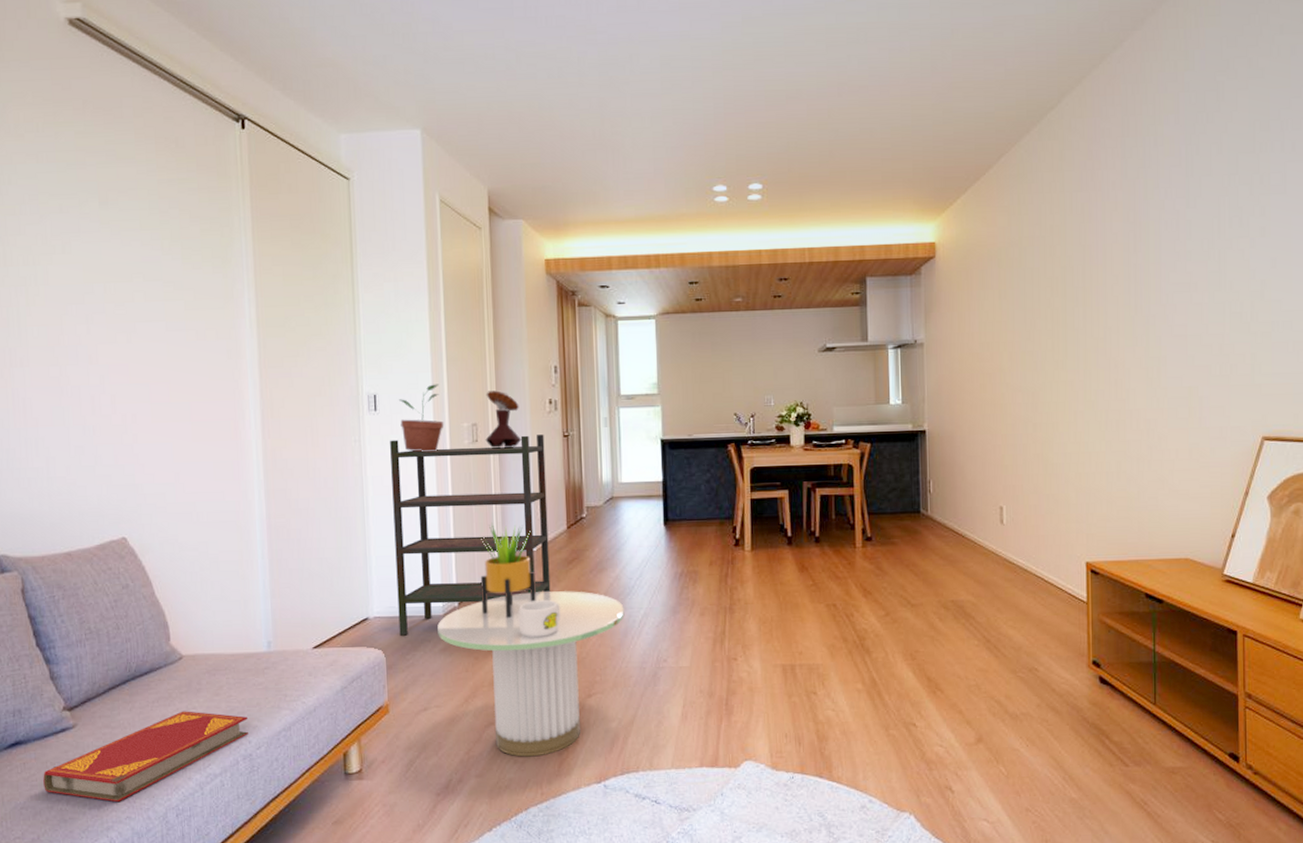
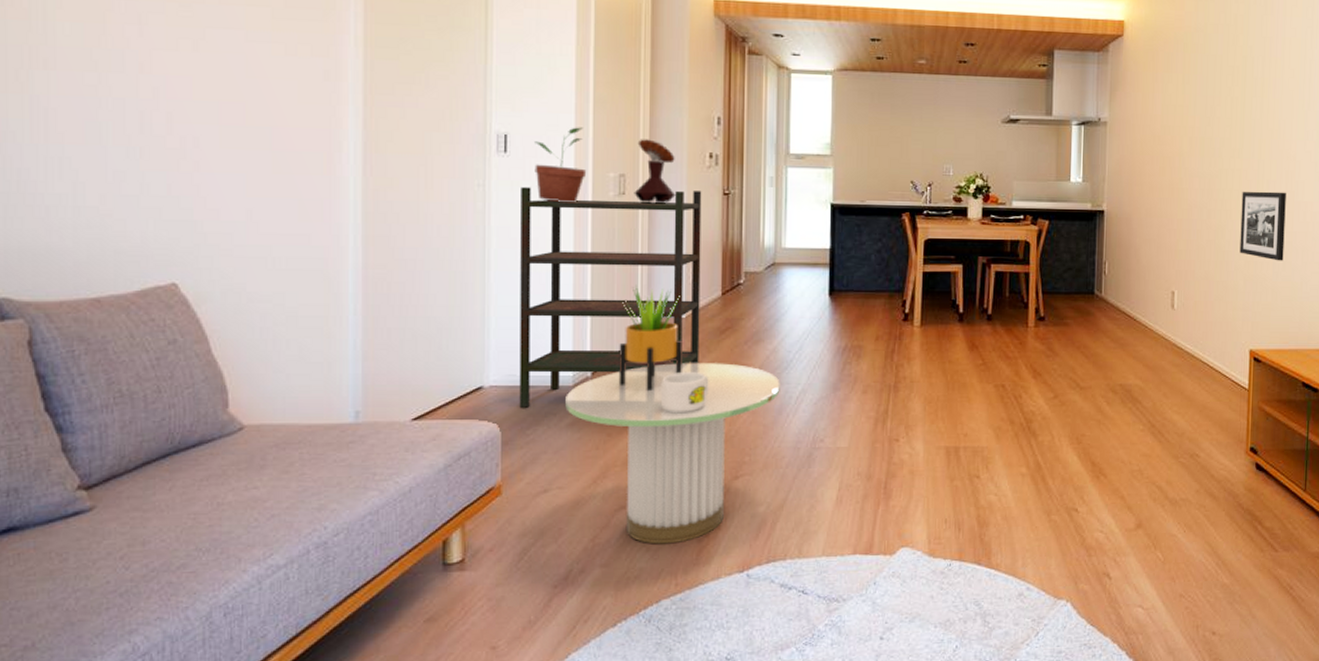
hardback book: present [43,711,248,803] -> none [44,491,324,601]
picture frame: none [1068,400,1117,471] -> present [1240,191,1286,261]

